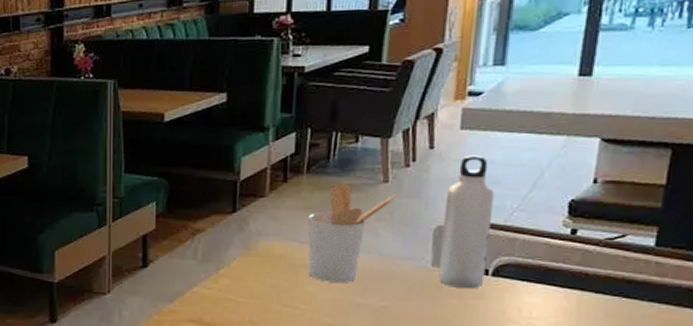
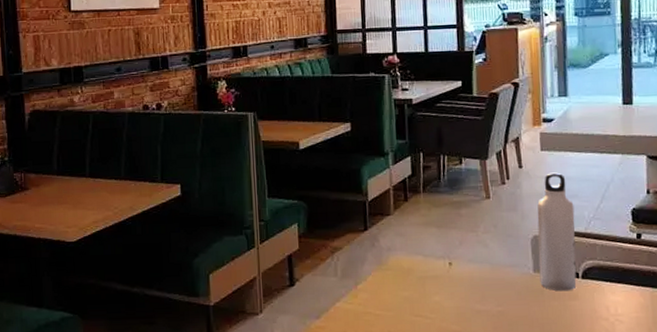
utensil holder: present [308,183,397,282] -> none [429,200,498,291]

